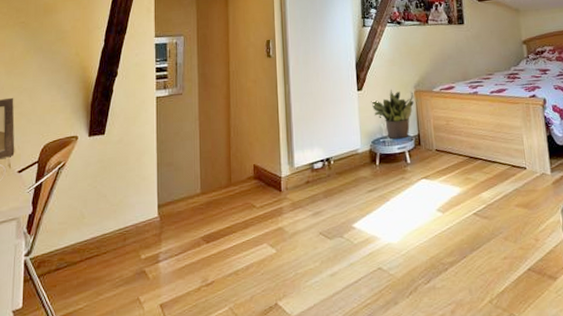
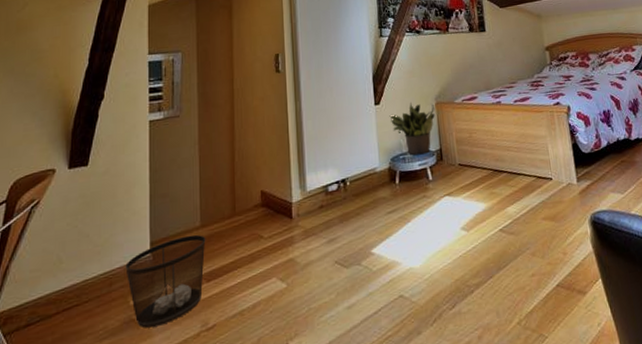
waste bin: none [137,200,206,280] -> present [125,234,206,328]

